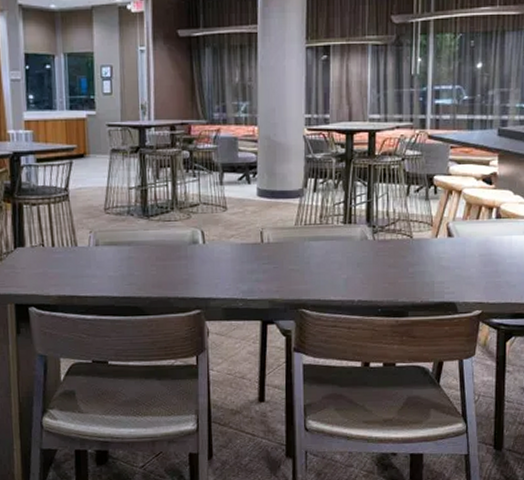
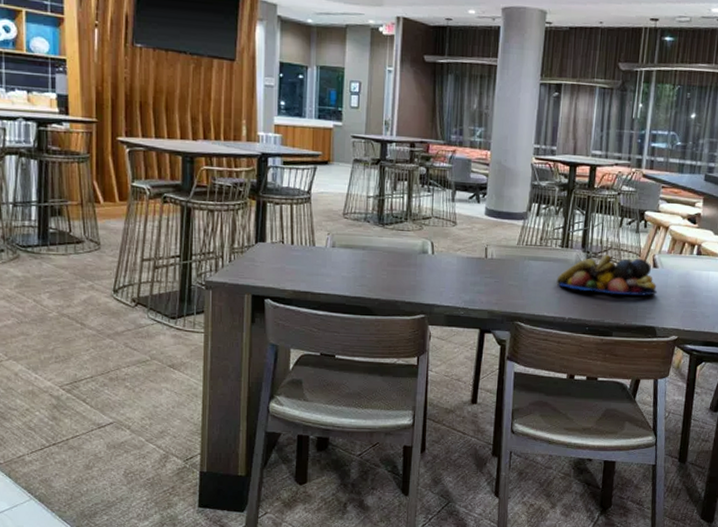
fruit bowl: none [341,226,455,271] -> present [556,254,658,296]

